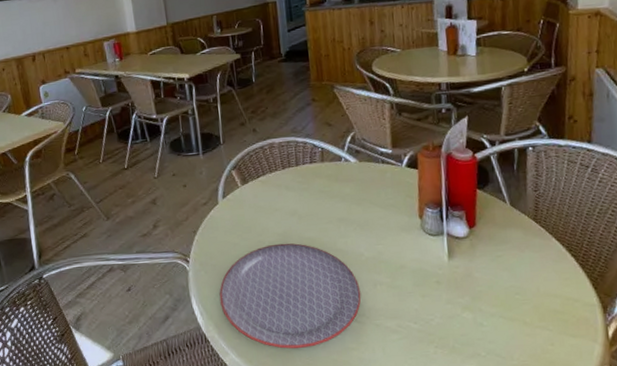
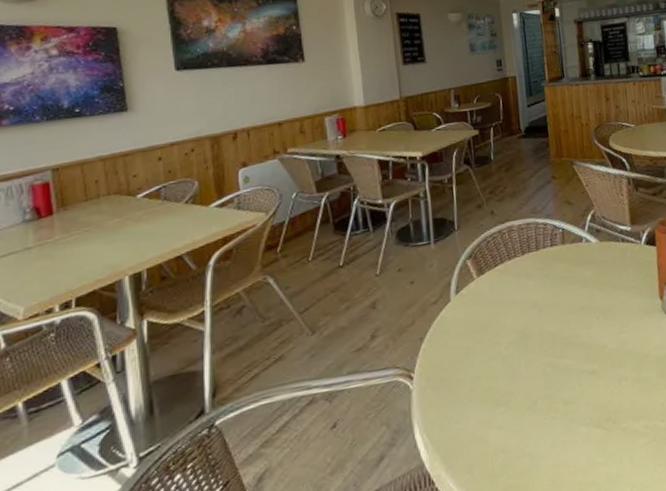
plate: present [219,243,361,349] -> none [448,341,607,478]

